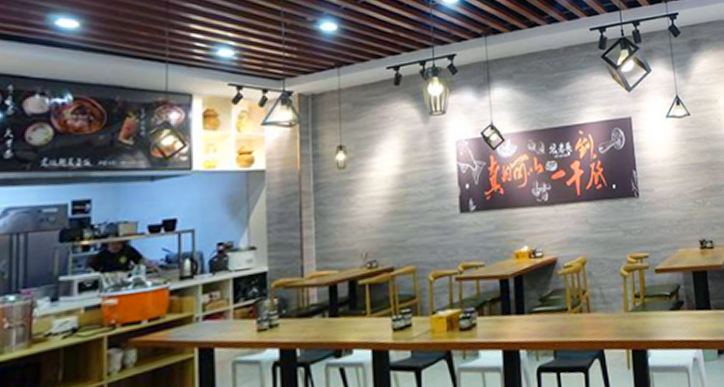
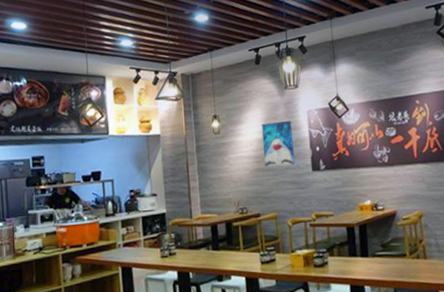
wall art: none [399,152,440,209] -> present [261,120,296,167]

